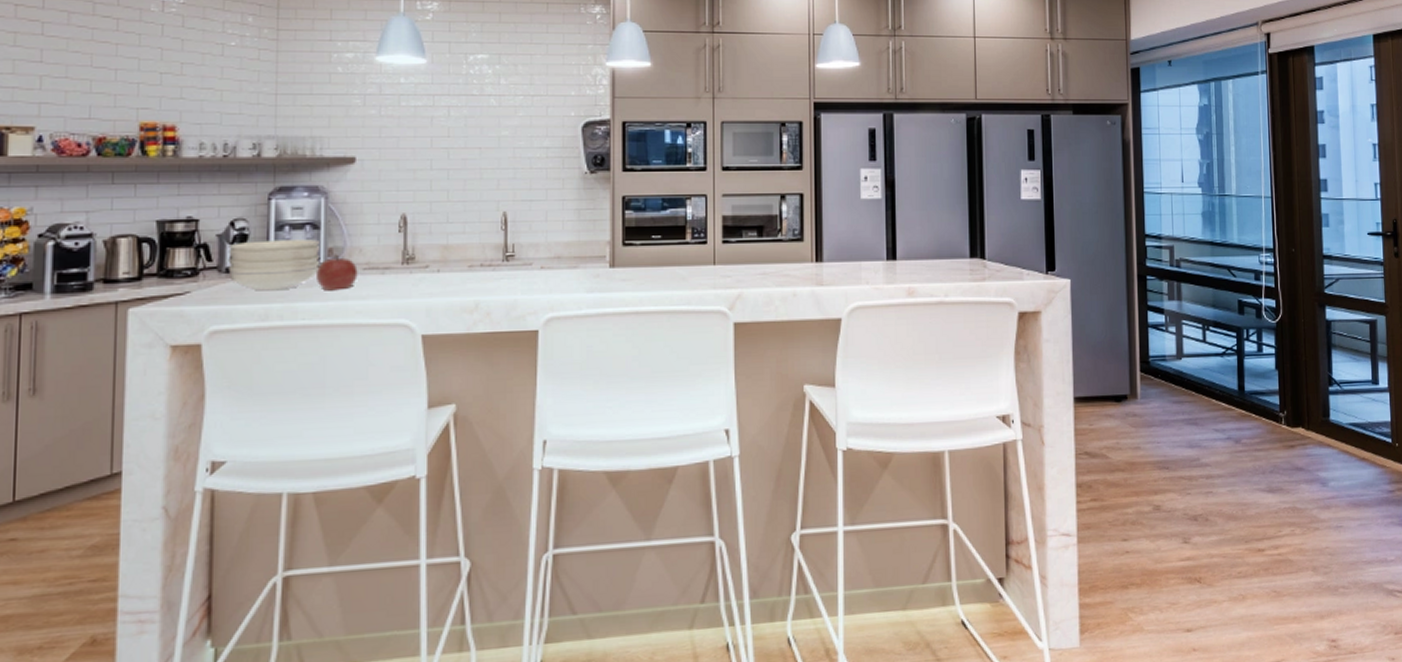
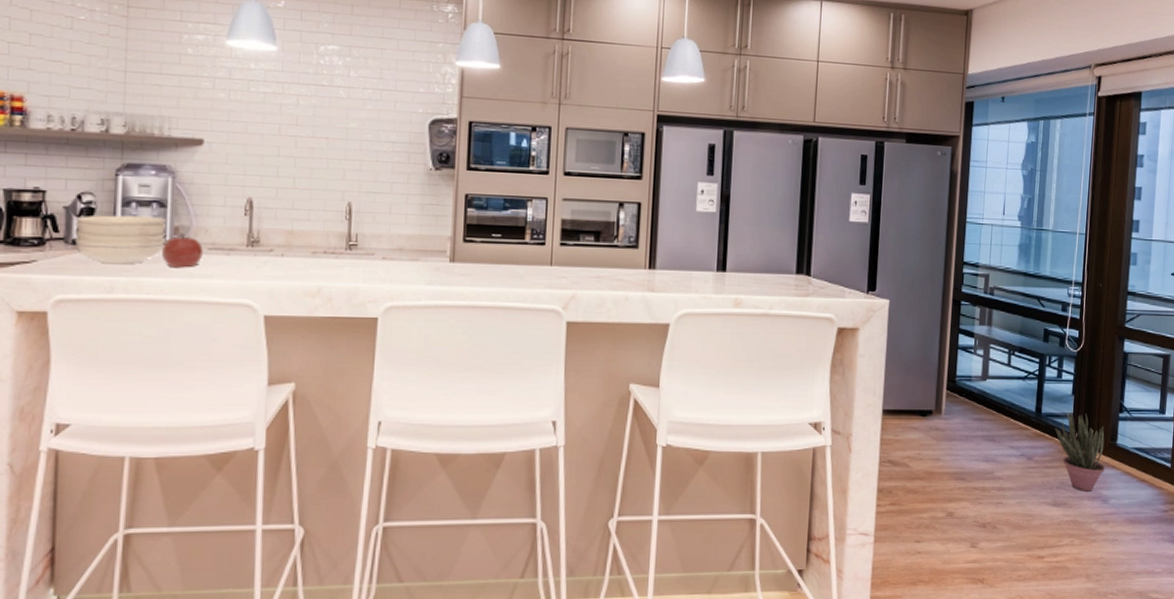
potted plant: none [1261,389,1320,475] -> present [1054,413,1105,491]

